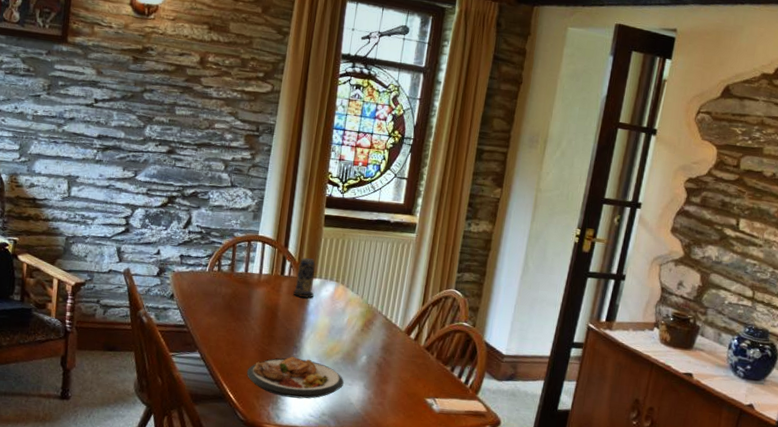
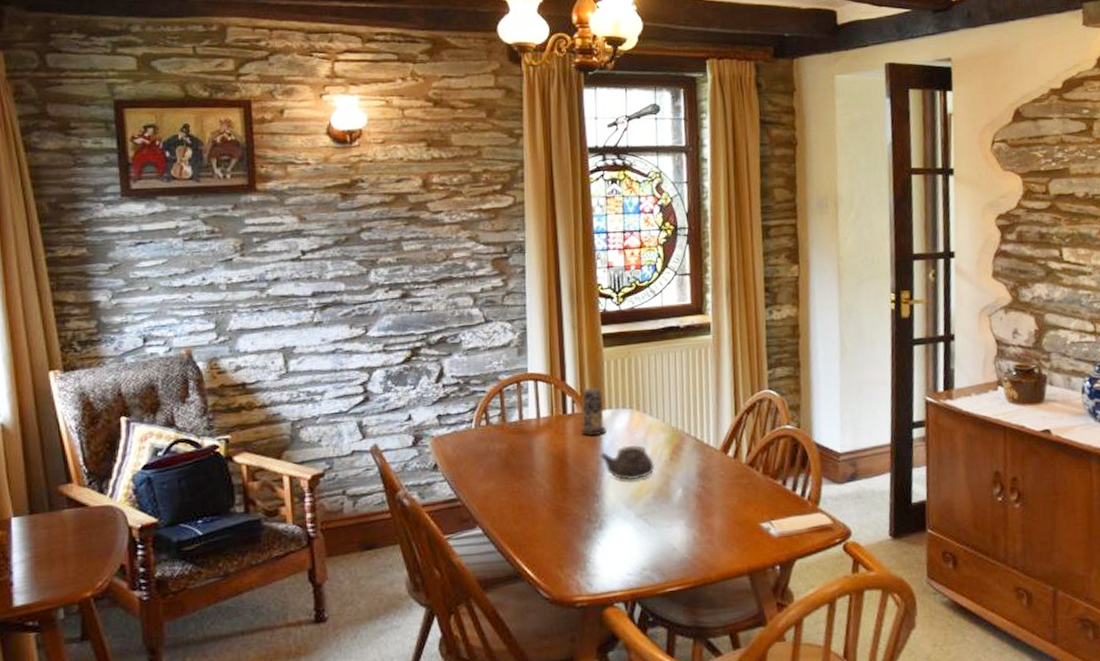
plate: present [246,356,344,399] -> none [542,507,661,559]
teapot: none [304,311,348,341] -> present [600,444,655,481]

